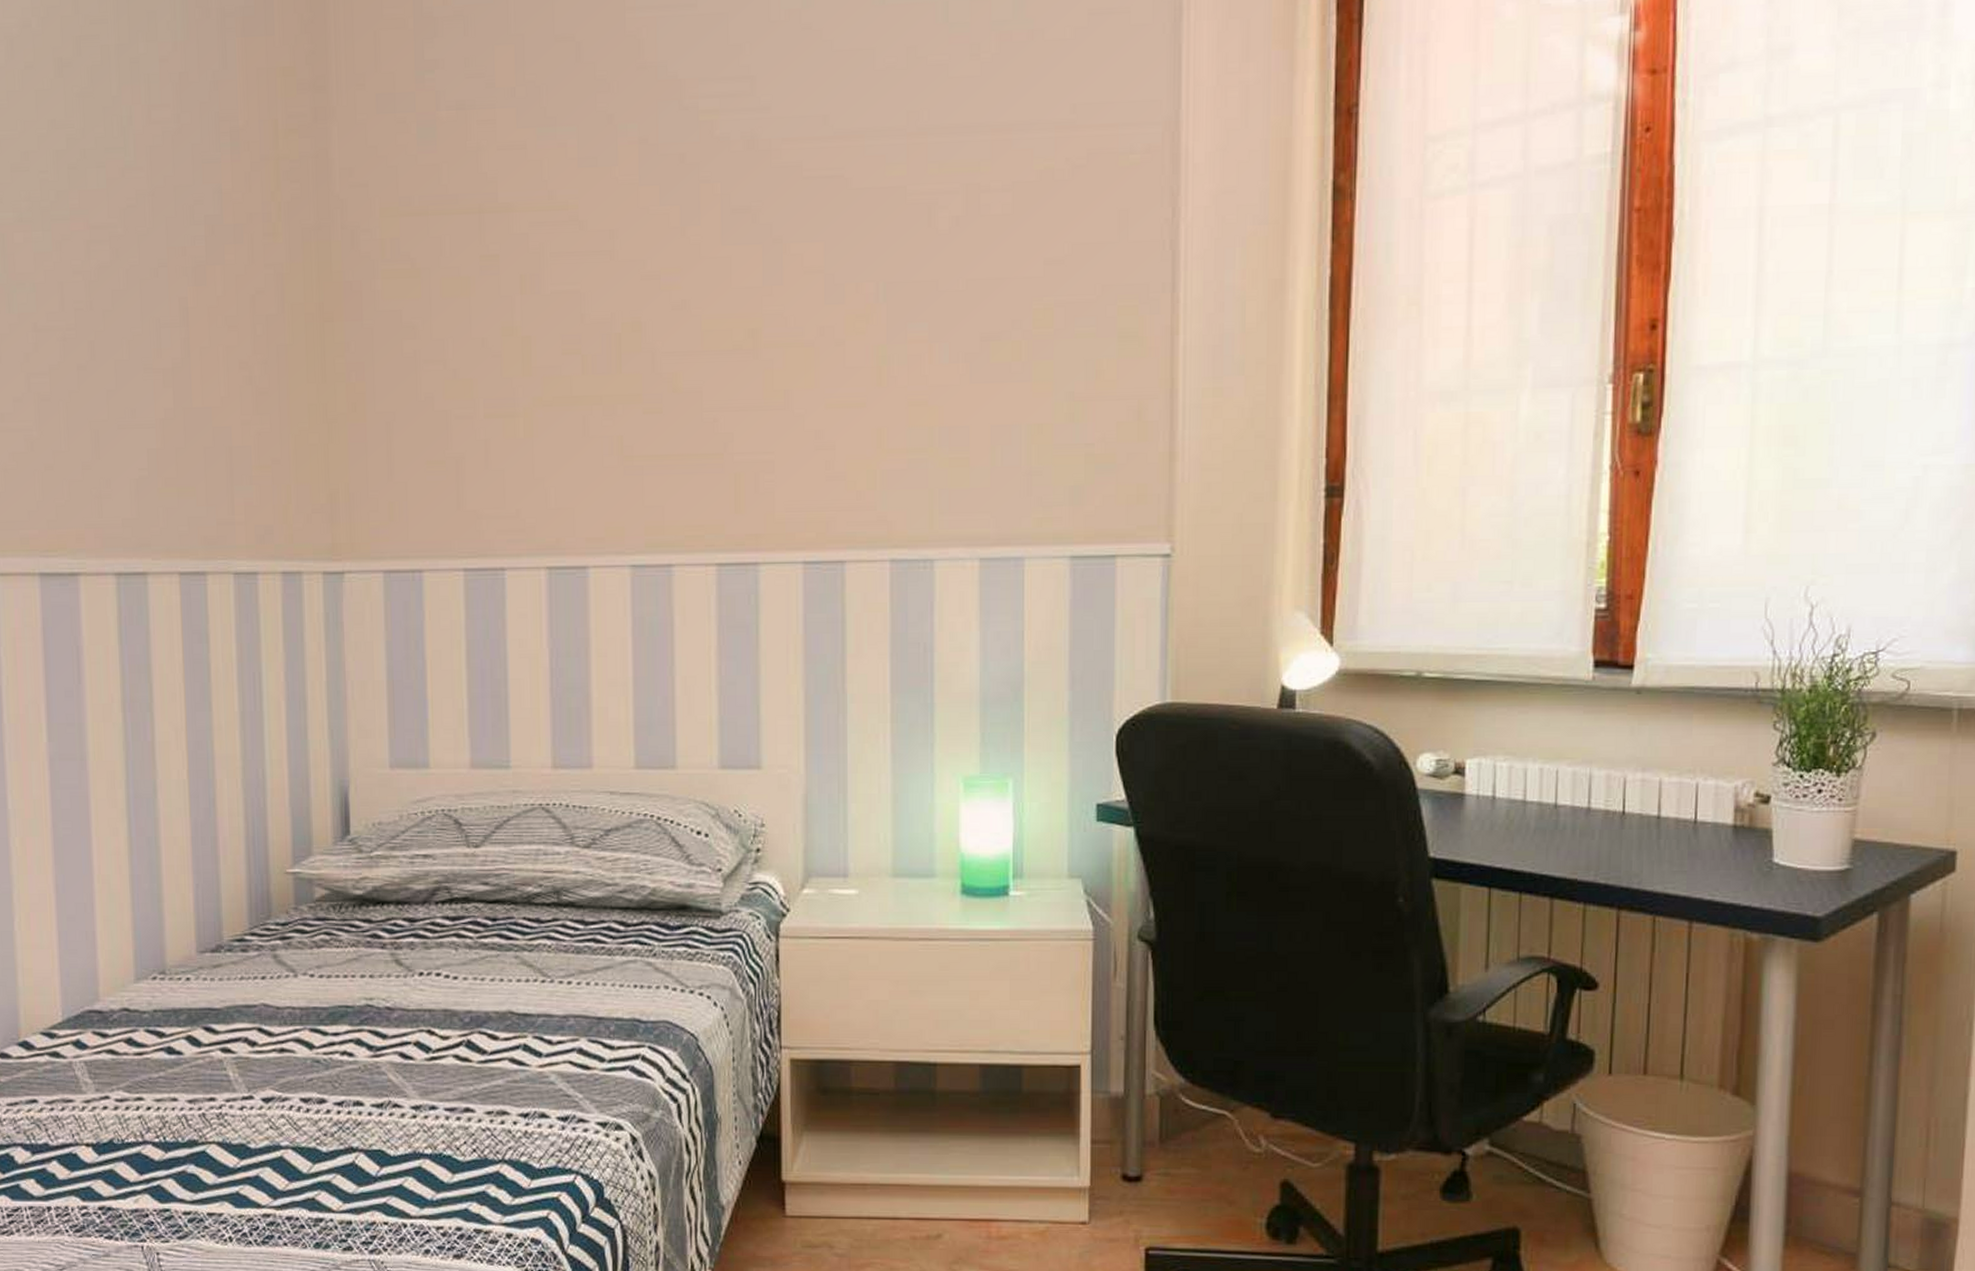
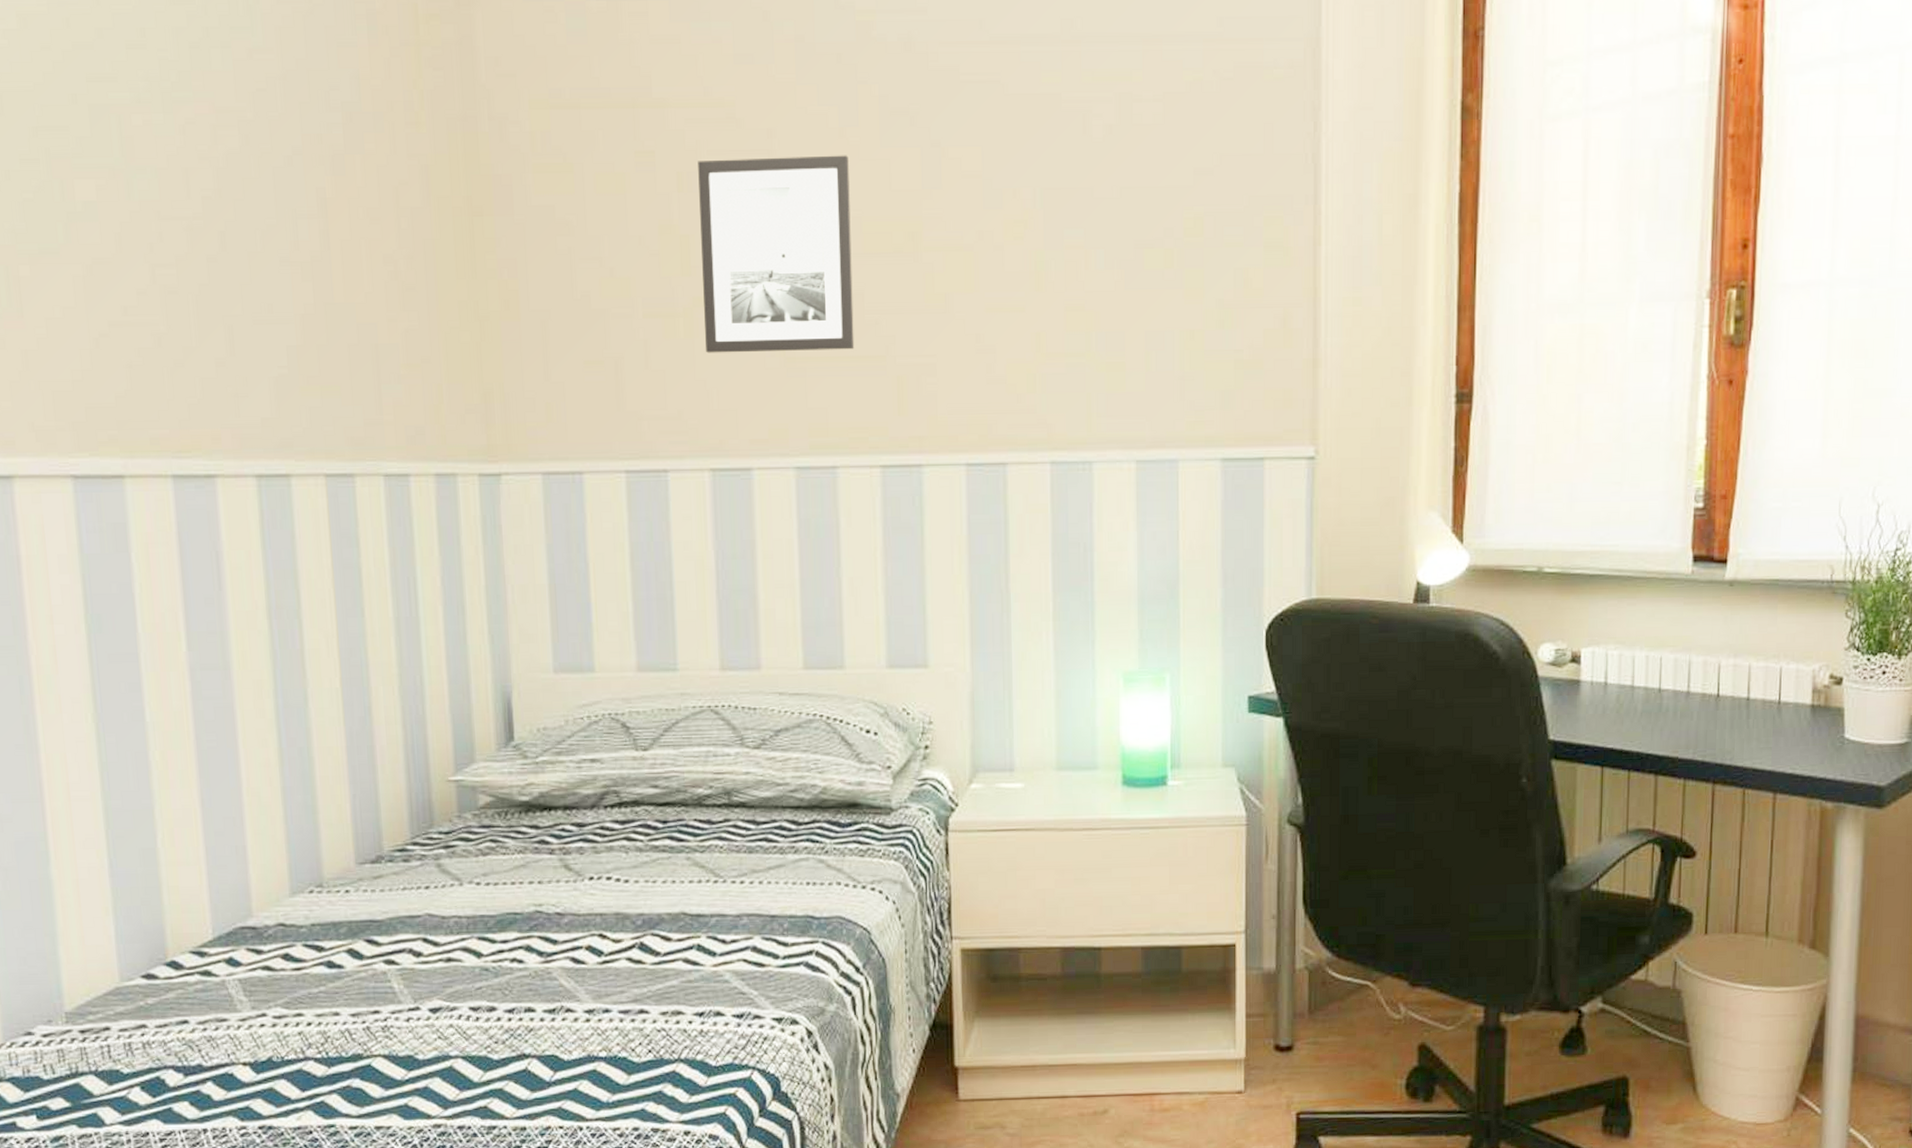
wall art: none [541,254,692,453] -> present [698,155,855,353]

